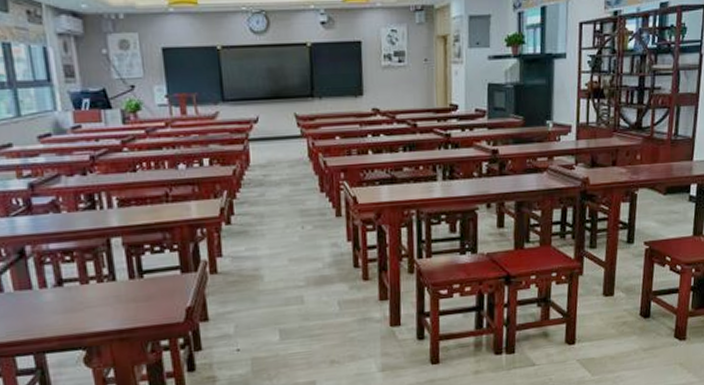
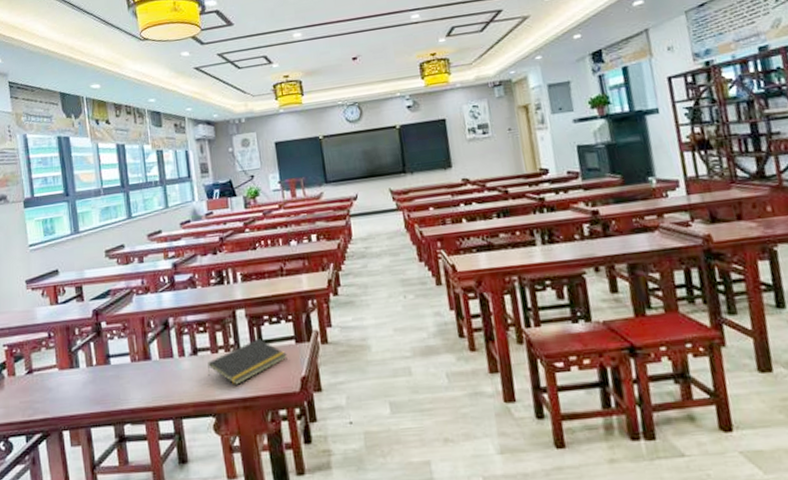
notepad: none [75,269,171,317] -> present [207,339,287,385]

